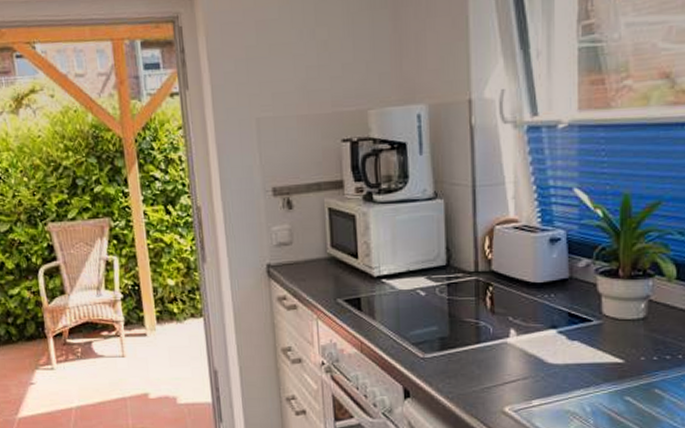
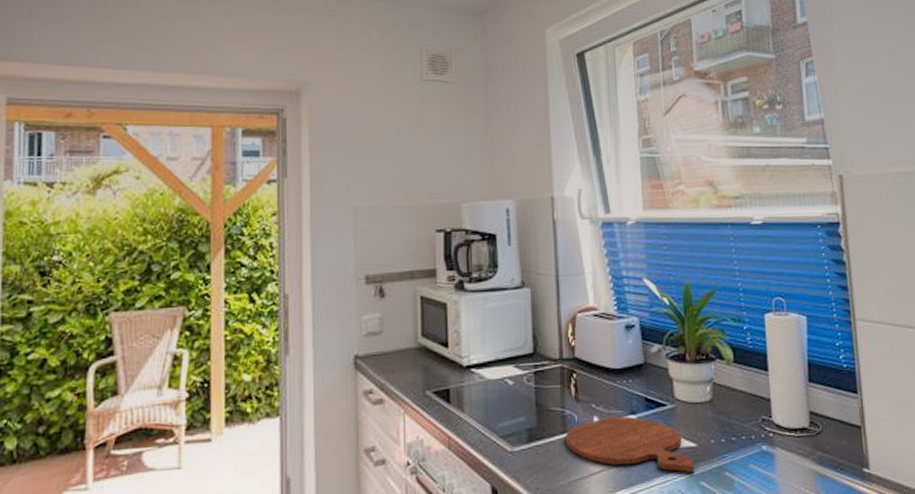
cutting board: none [479,330,619,387] -> present [565,416,694,473]

